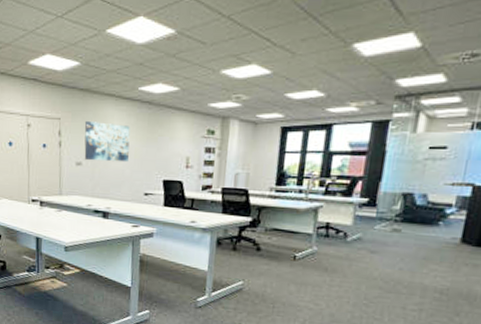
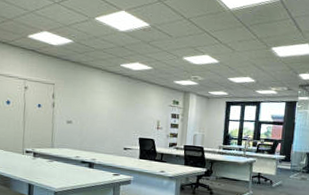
wall art: present [84,120,130,163] -> none [74,87,113,123]

